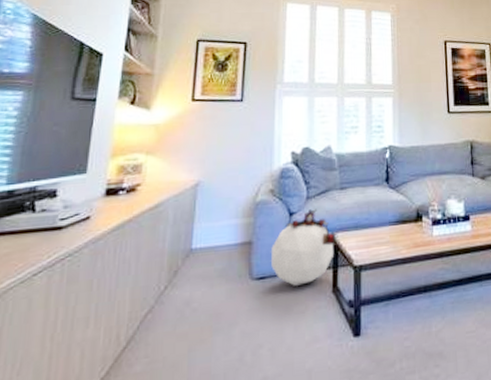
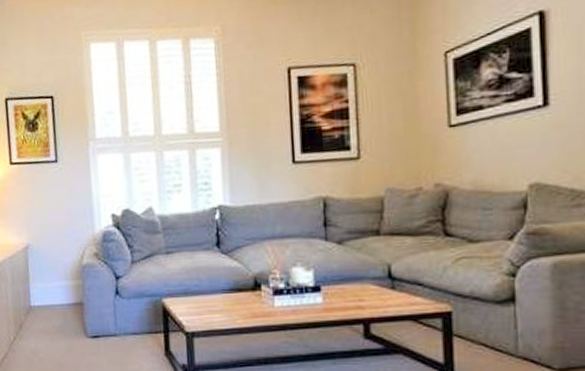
pouf: present [271,209,338,286] -> none [102,273,167,346]

